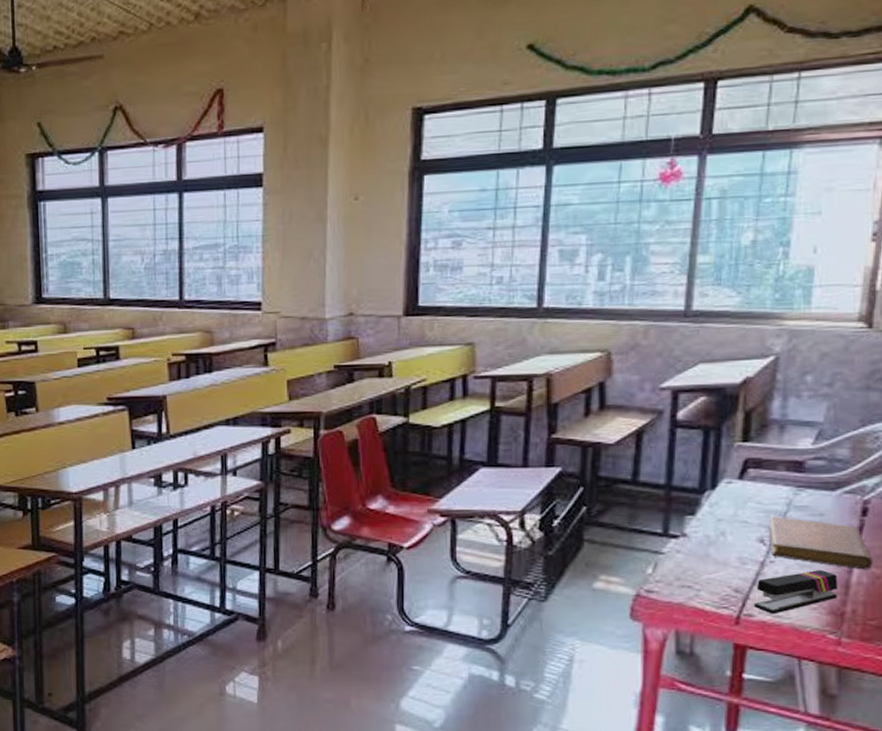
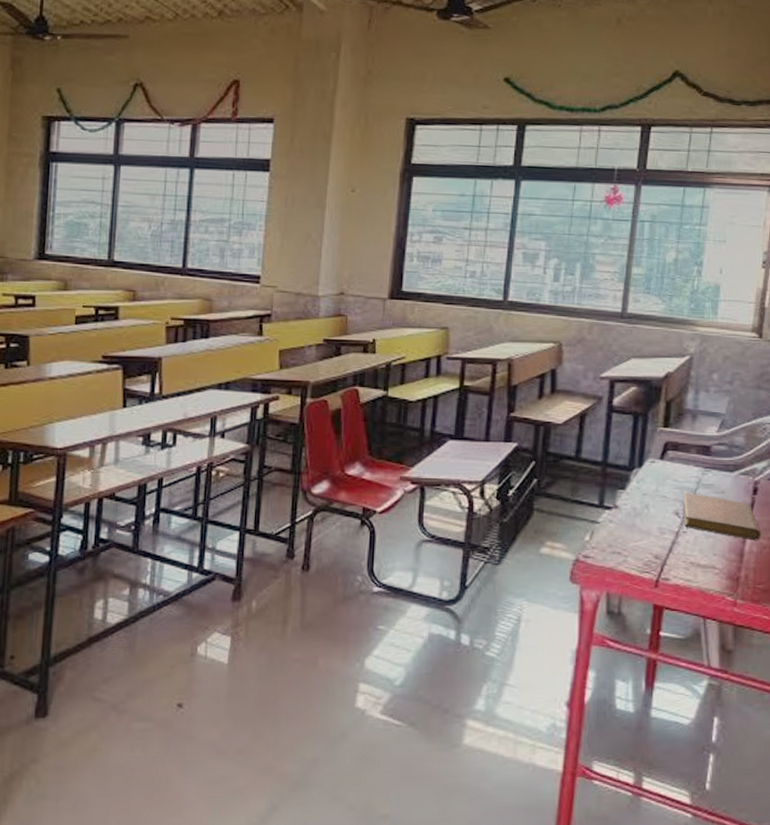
stapler: present [753,570,838,615] -> none [669,540,735,579]

